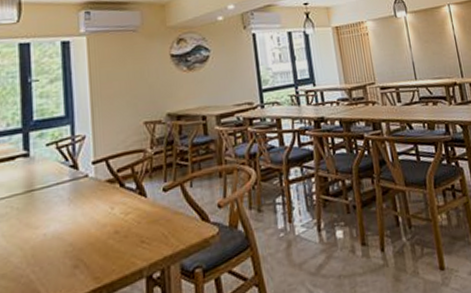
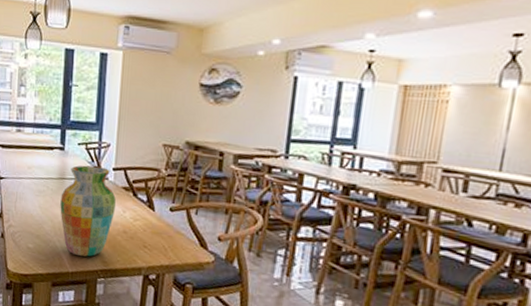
vase: none [30,163,102,283] -> present [60,165,116,257]

